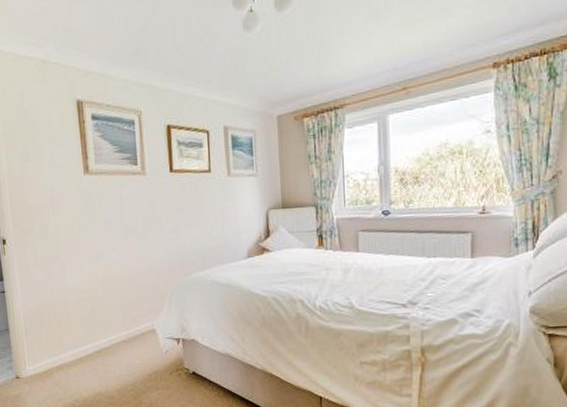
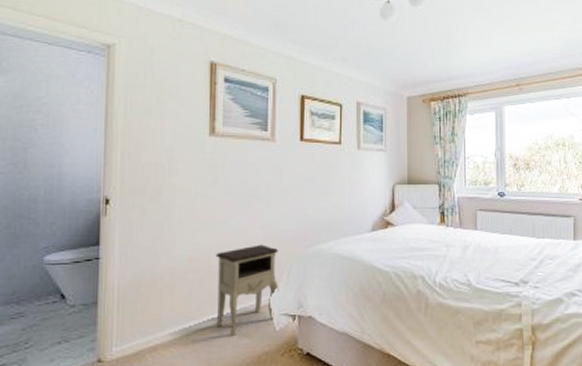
nightstand: none [102,275,162,358] -> present [216,244,279,337]

